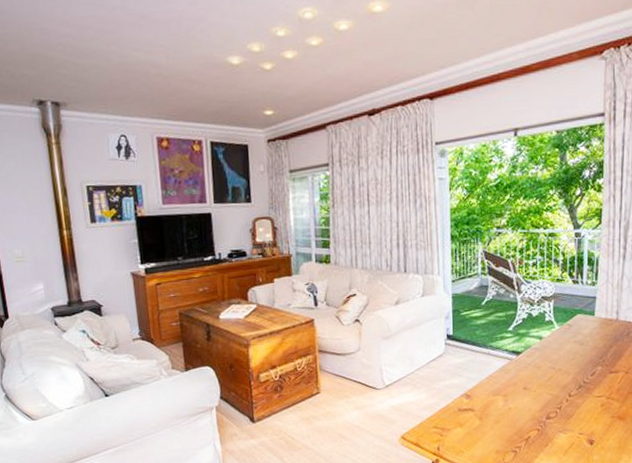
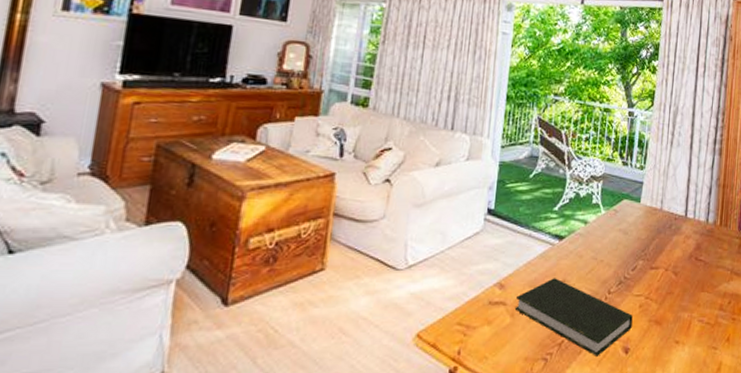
book: none [483,386,595,448] -> present [516,278,633,356]

